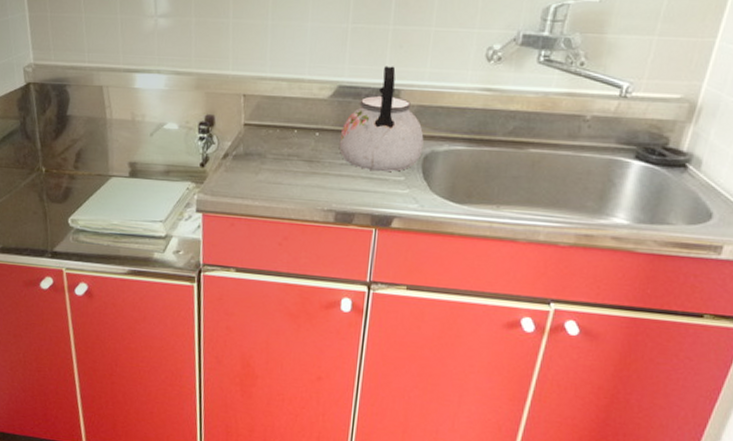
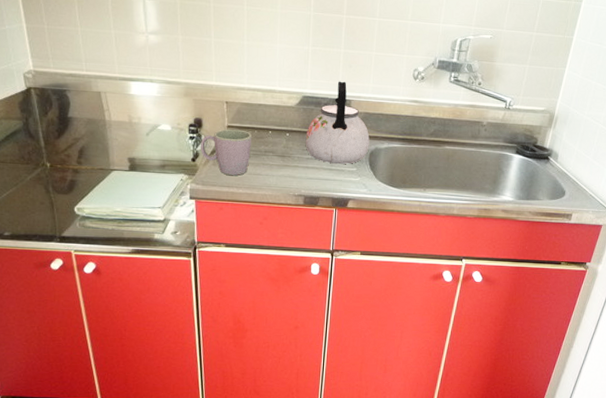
mug: none [211,127,273,184] -> present [201,129,252,175]

